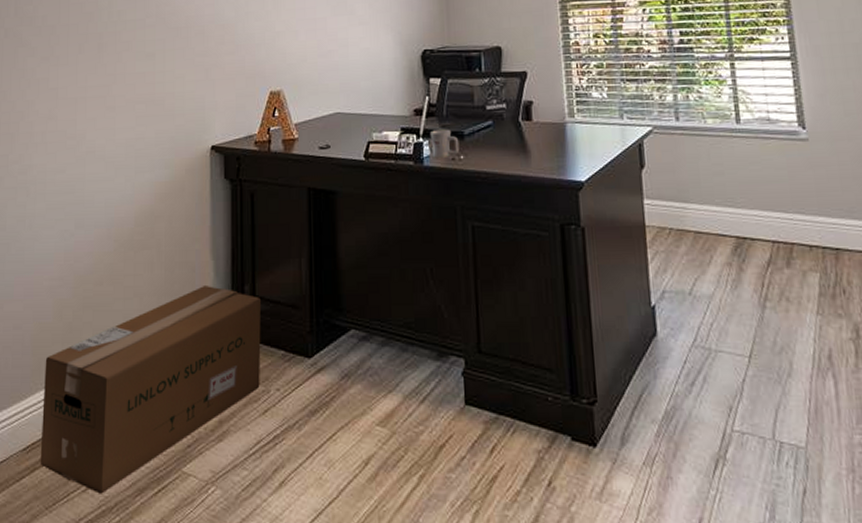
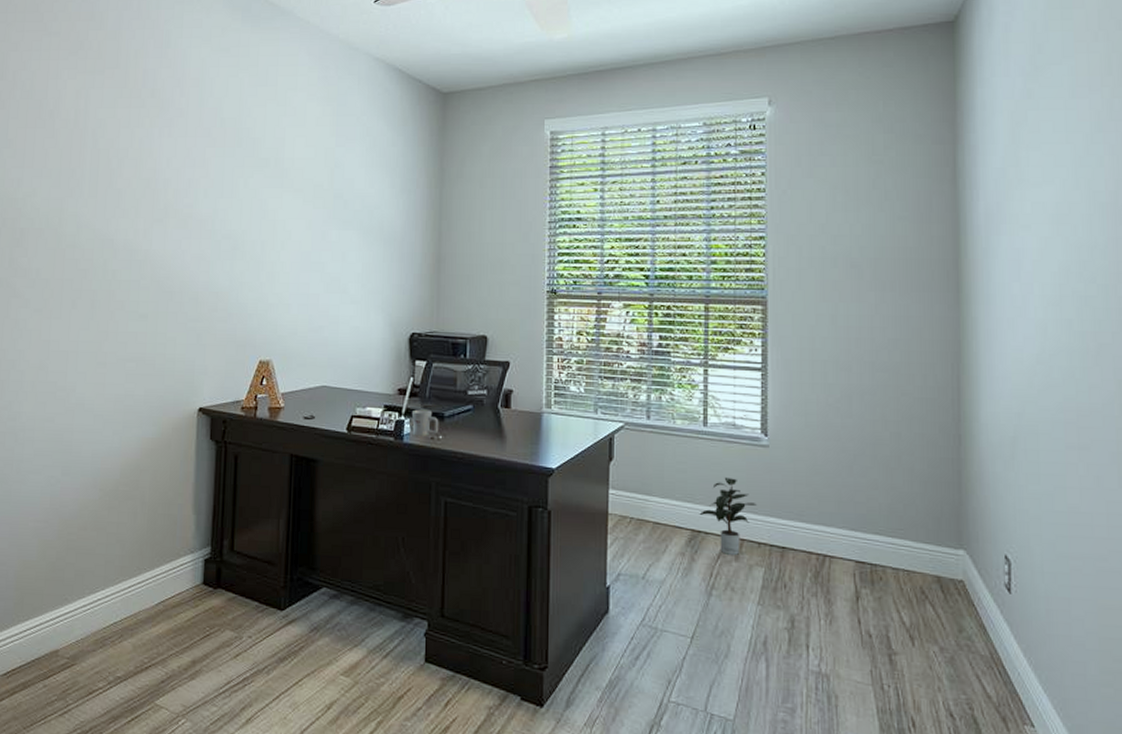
box: present [40,286,262,494] -> none [19,538,239,719]
potted plant: none [742,176,803,261] -> present [699,476,756,555]

